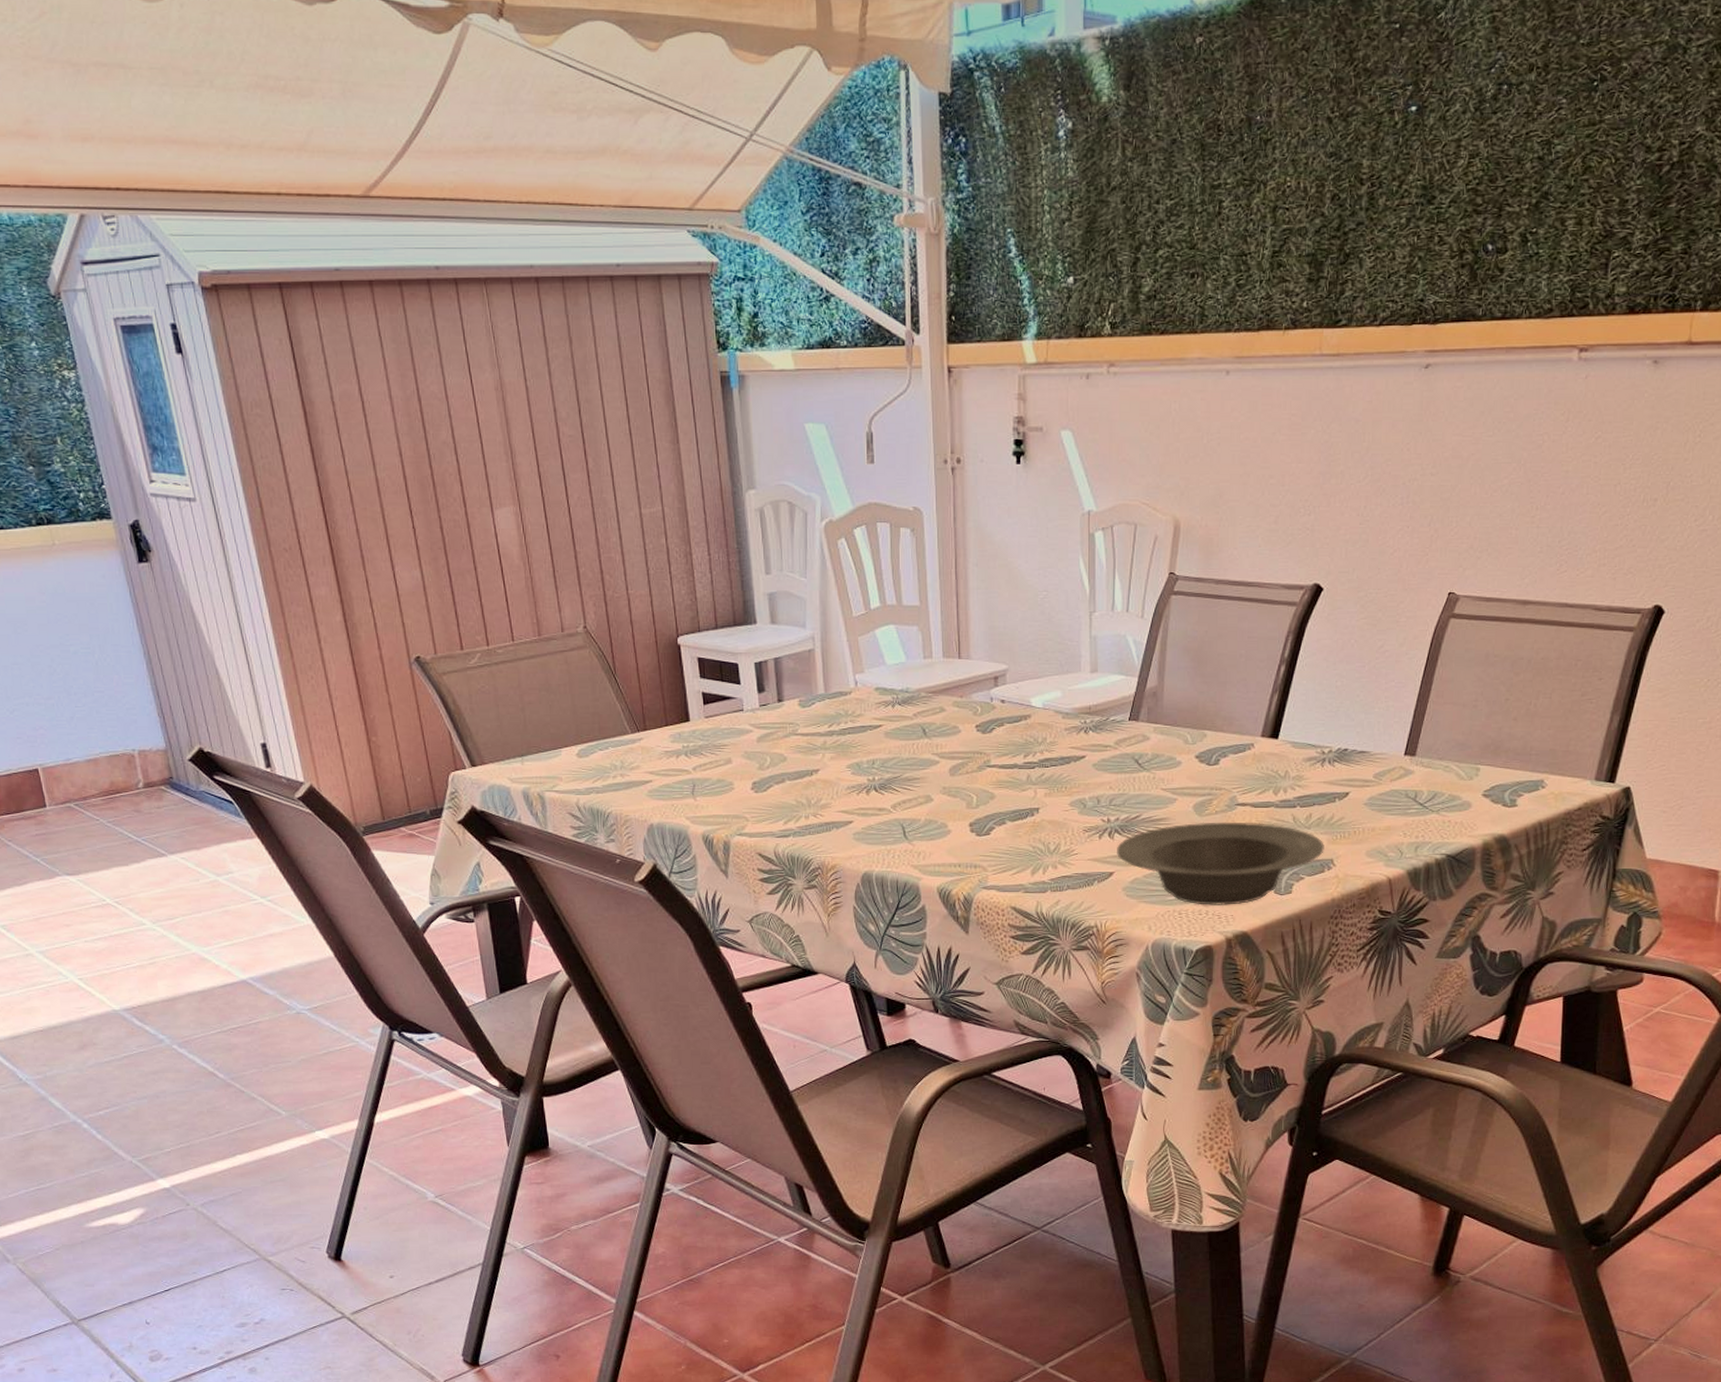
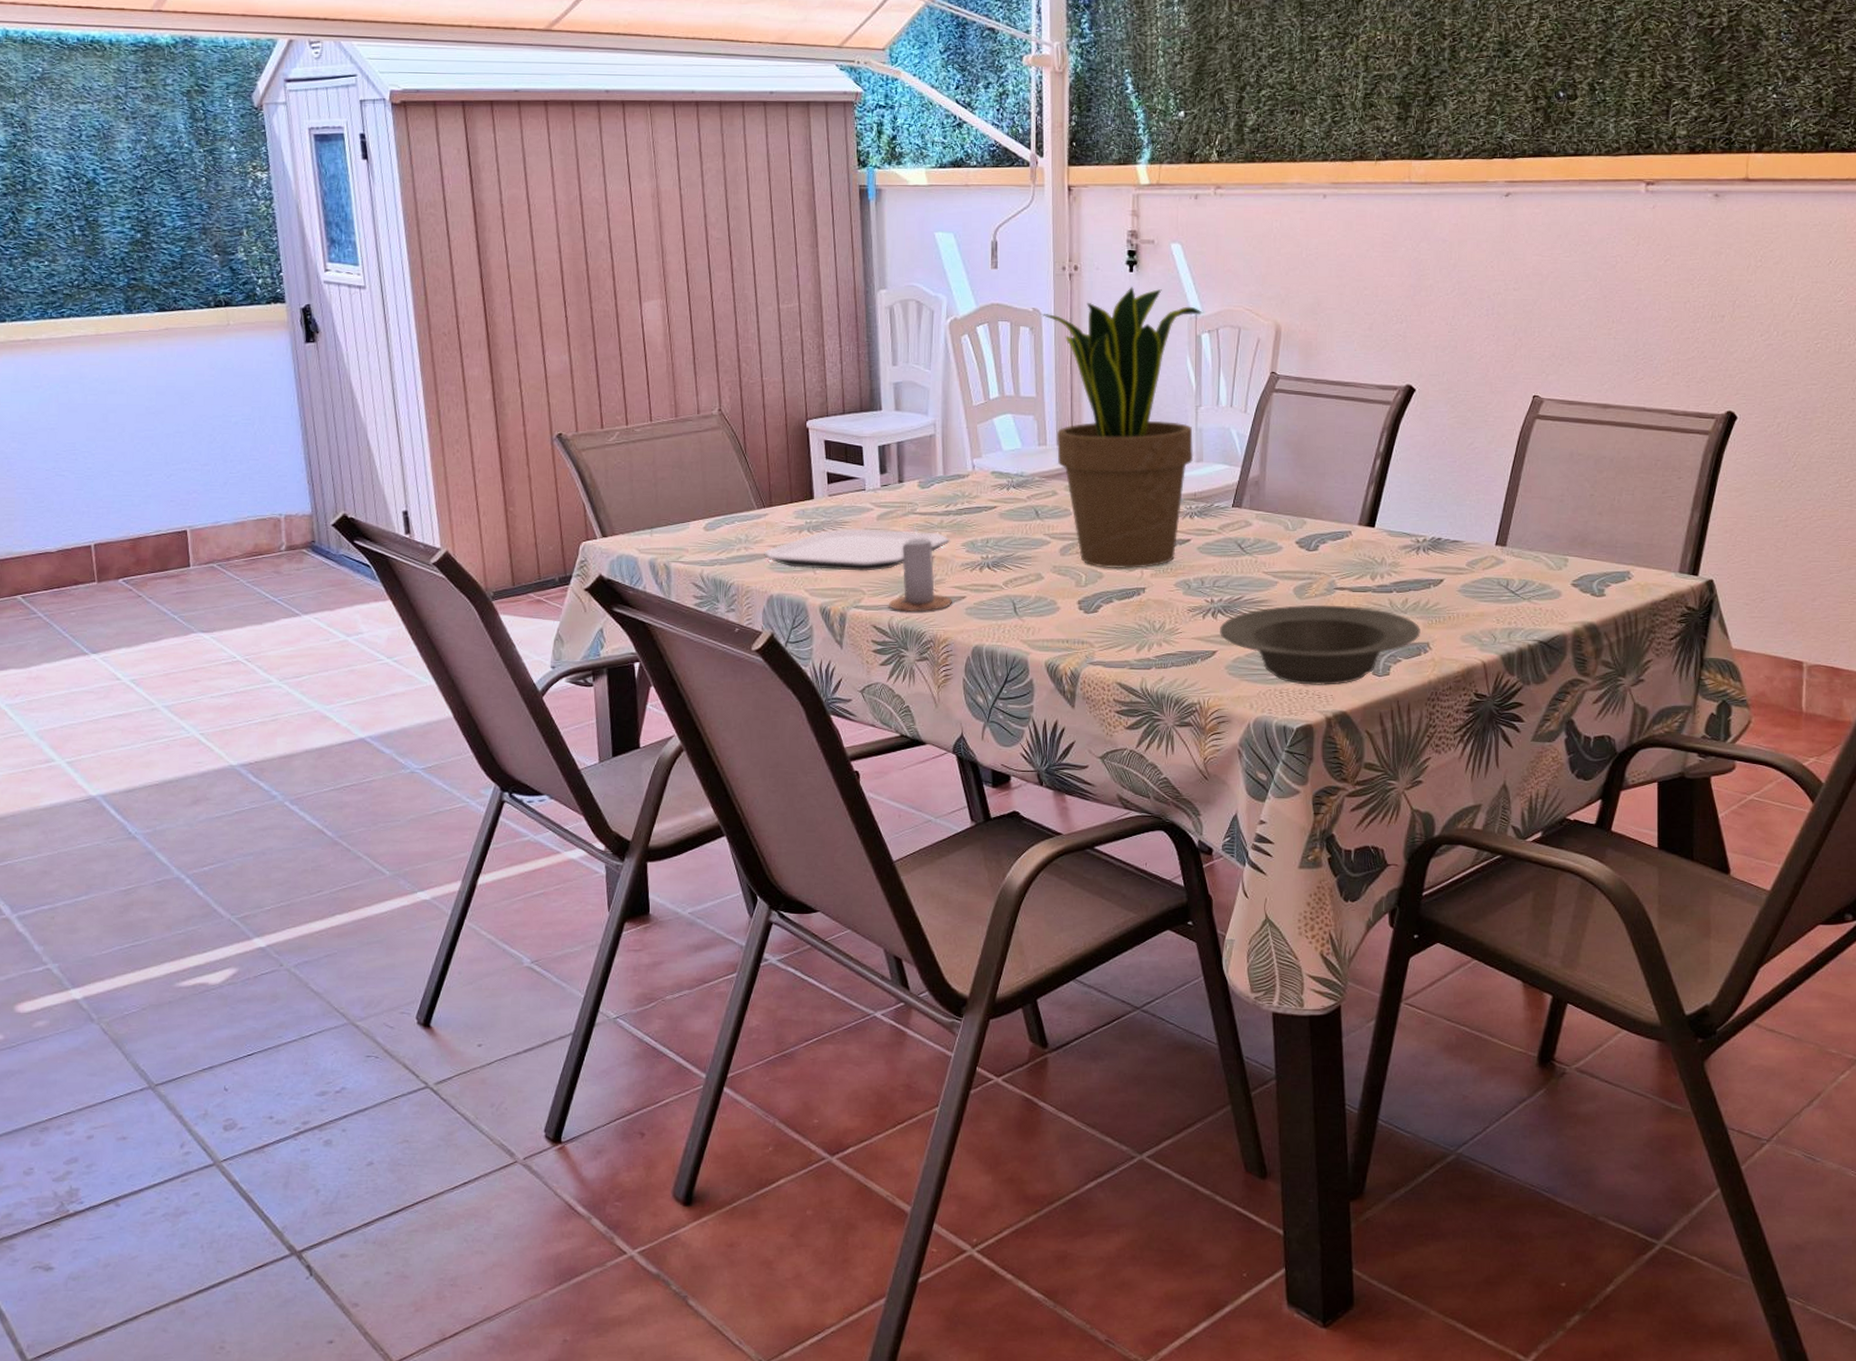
plate: none [641,752,835,797] -> present [764,528,951,571]
candle: none [773,745,839,839] -> present [888,523,952,612]
potted plant: none [923,480,1097,788] -> present [1042,286,1204,568]

